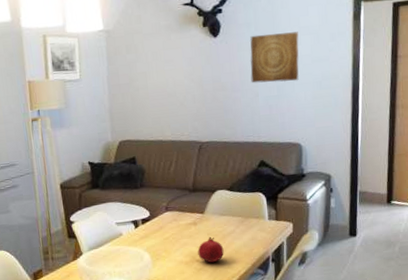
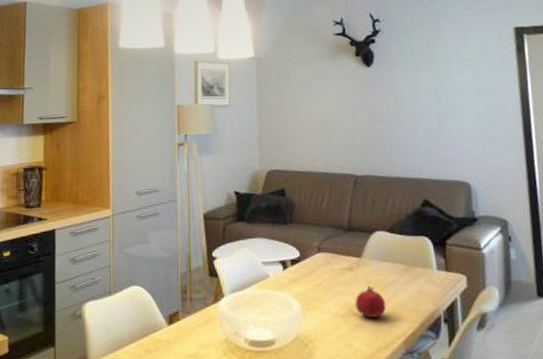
wall art: present [250,32,299,84] -> none [406,63,462,115]

